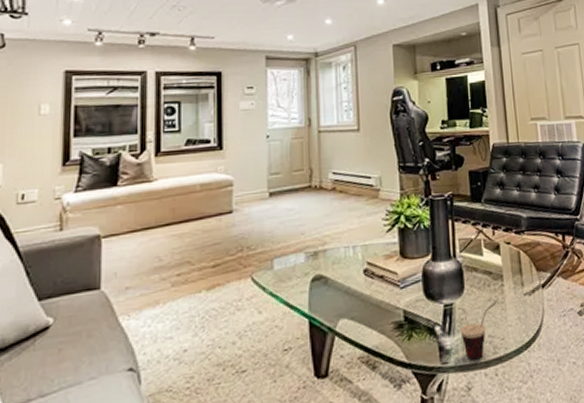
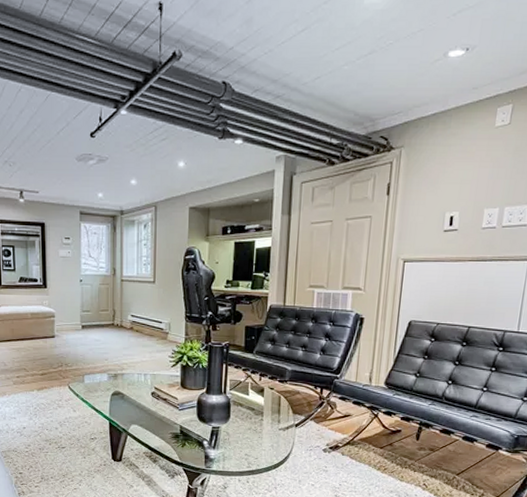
cup: present [460,302,497,360] -> none [223,431,256,469]

